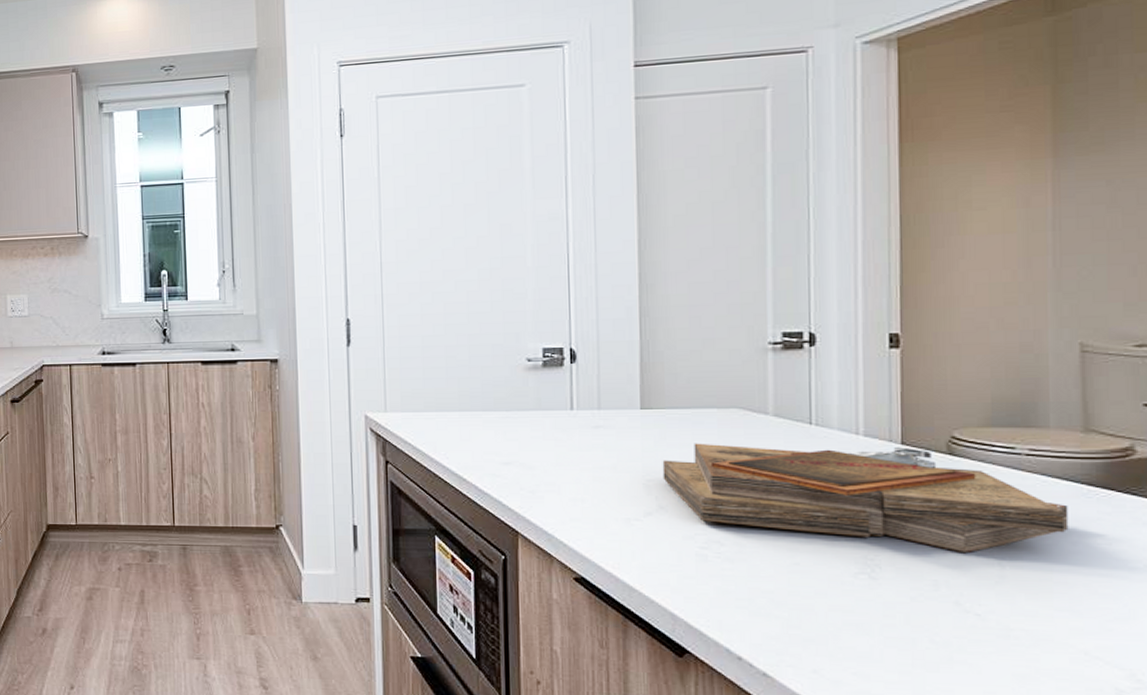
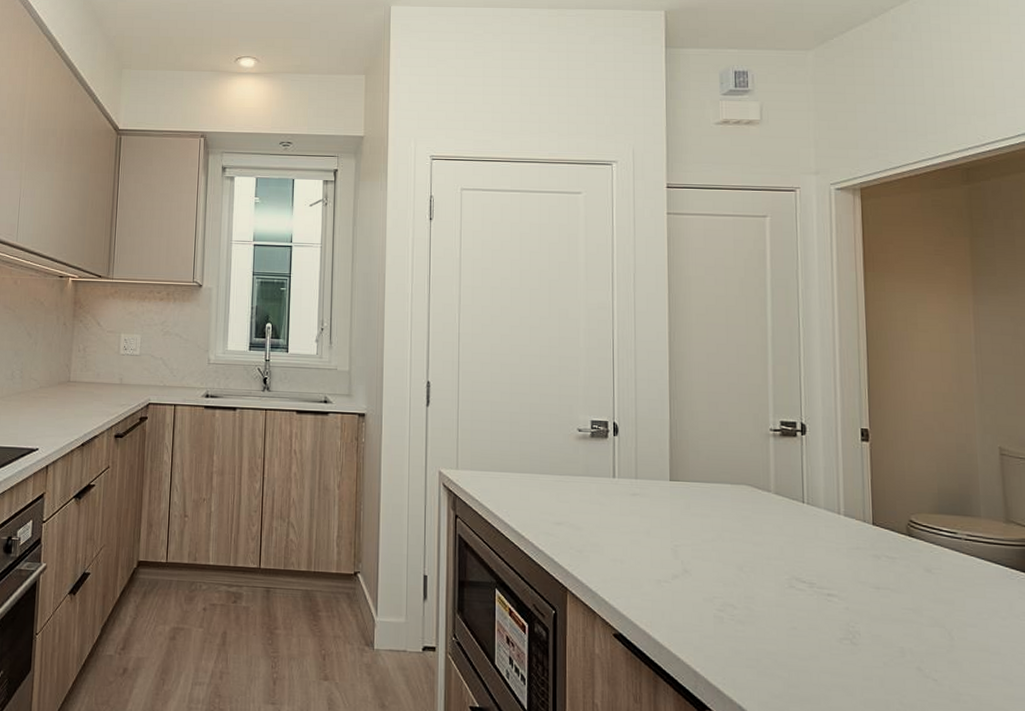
clipboard: present [662,443,1069,554] -> none [687,514,999,624]

